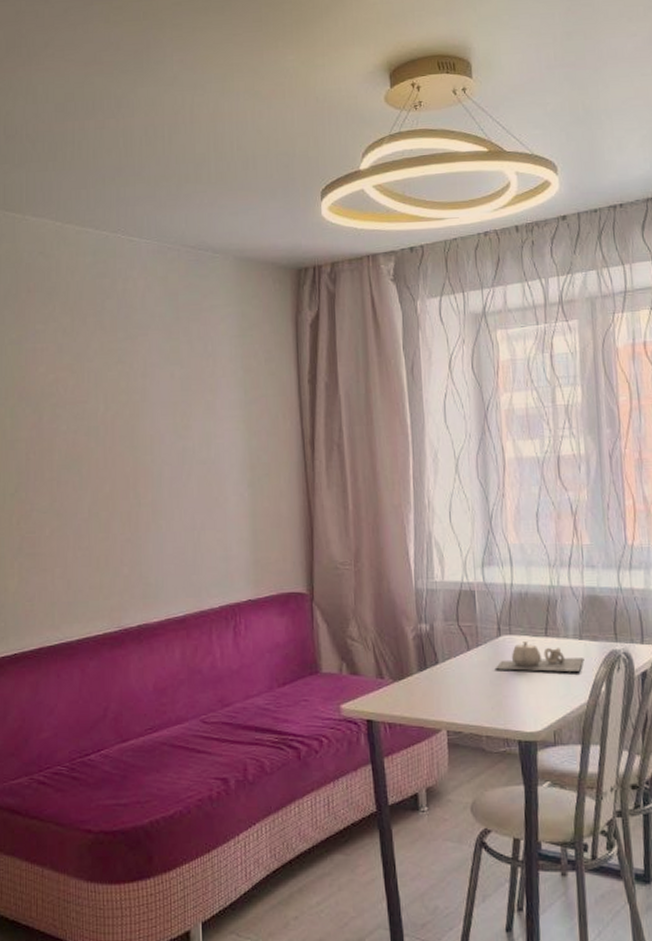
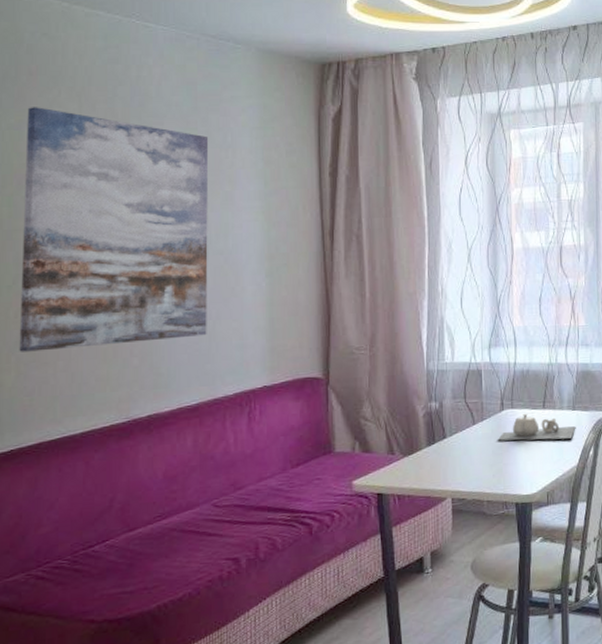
wall art: none [21,322,192,558] -> present [19,107,209,352]

